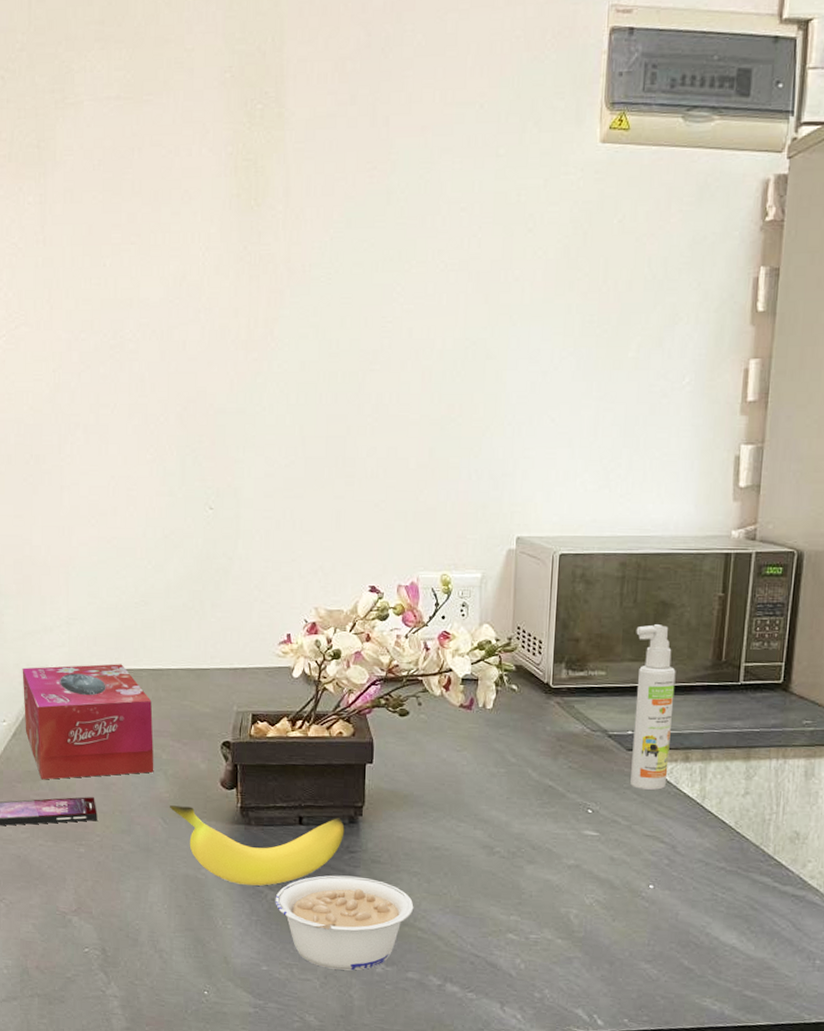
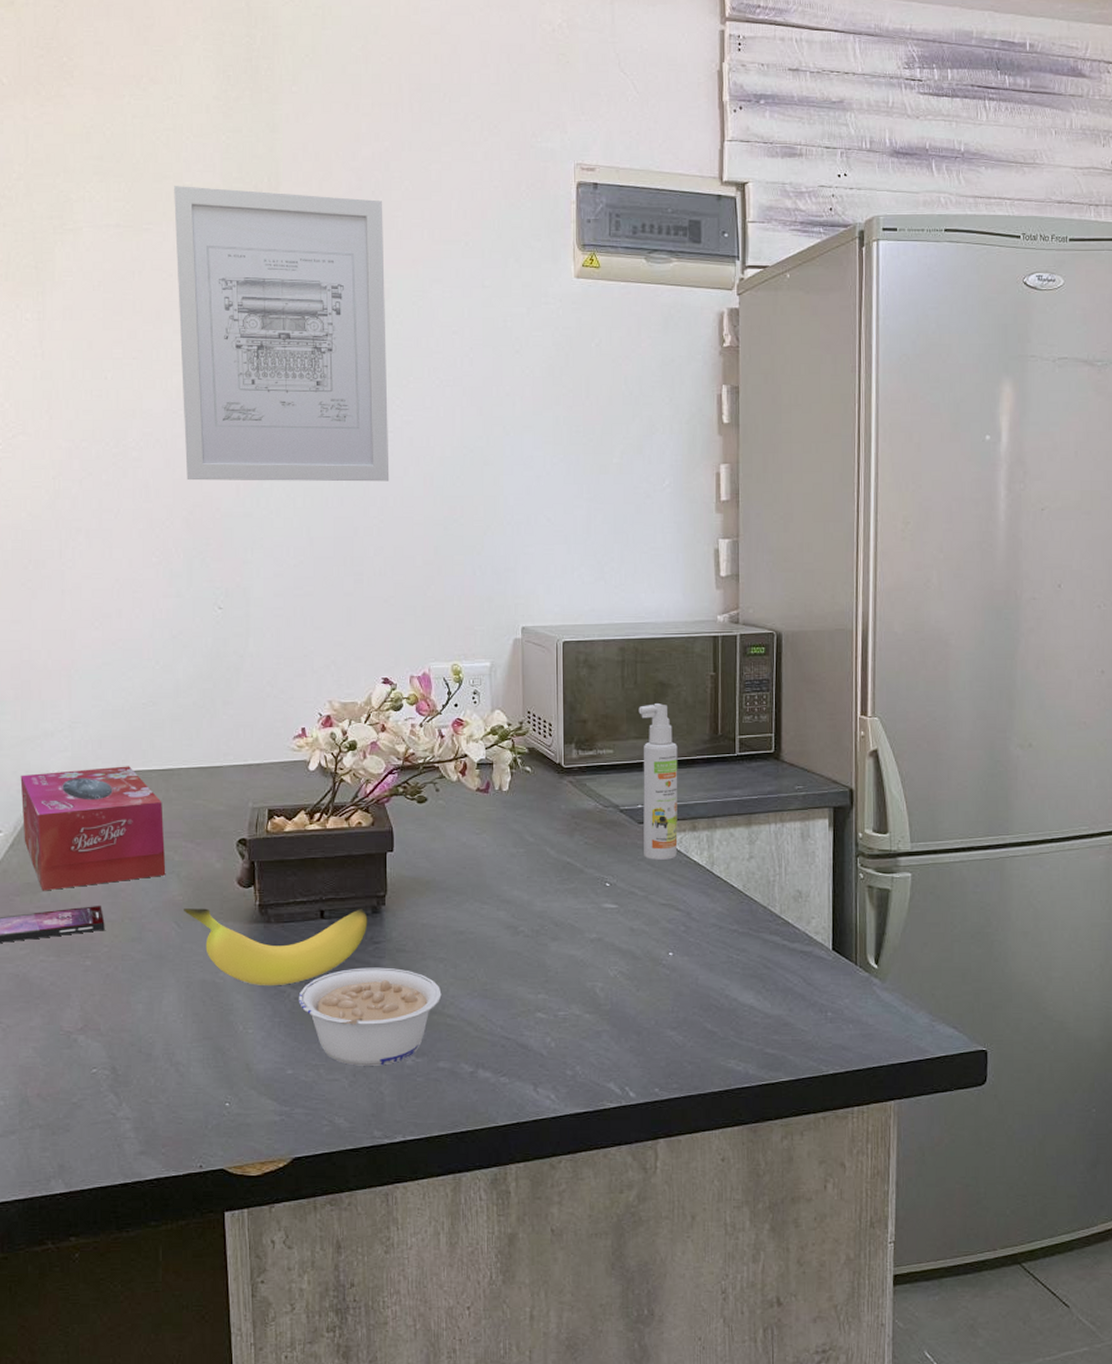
wall art: none [175,50,393,377] -> present [174,186,390,482]

